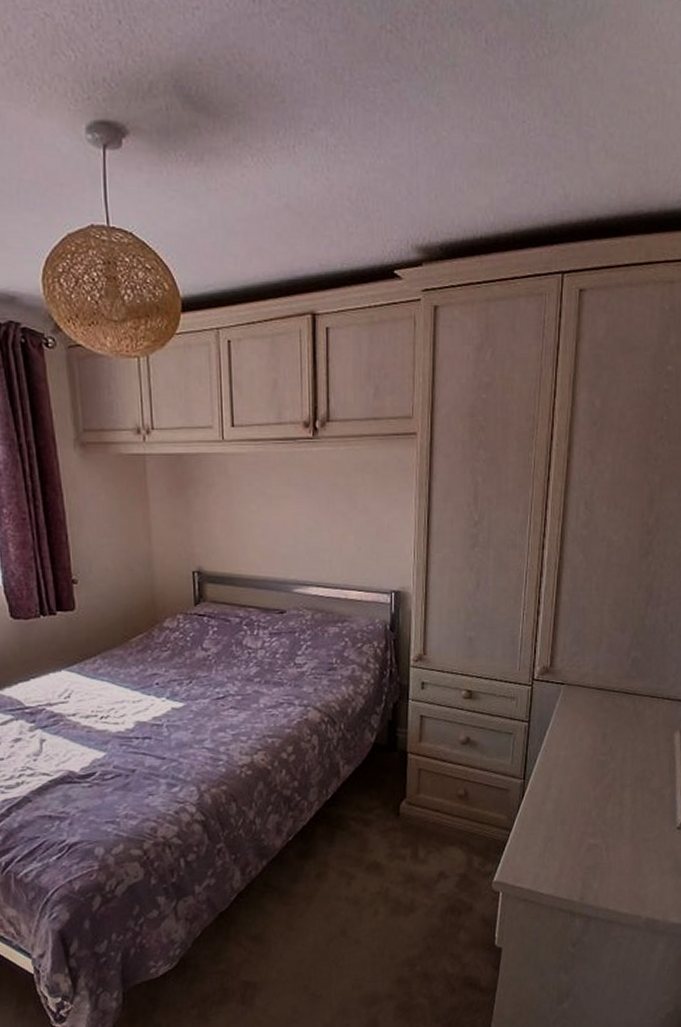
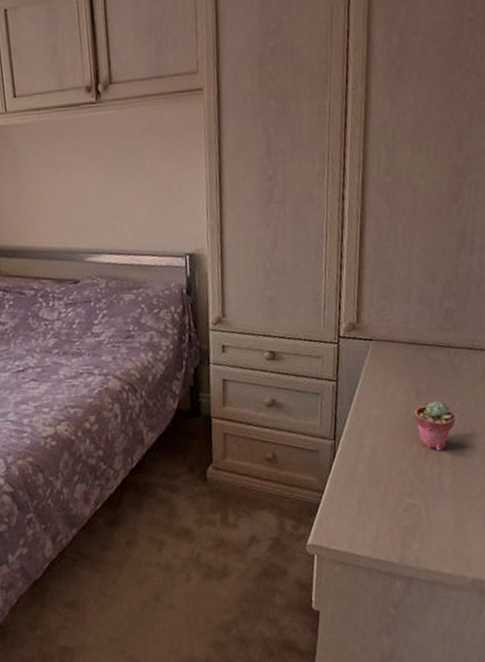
potted succulent: none [599,745,637,793] -> present [414,401,456,451]

